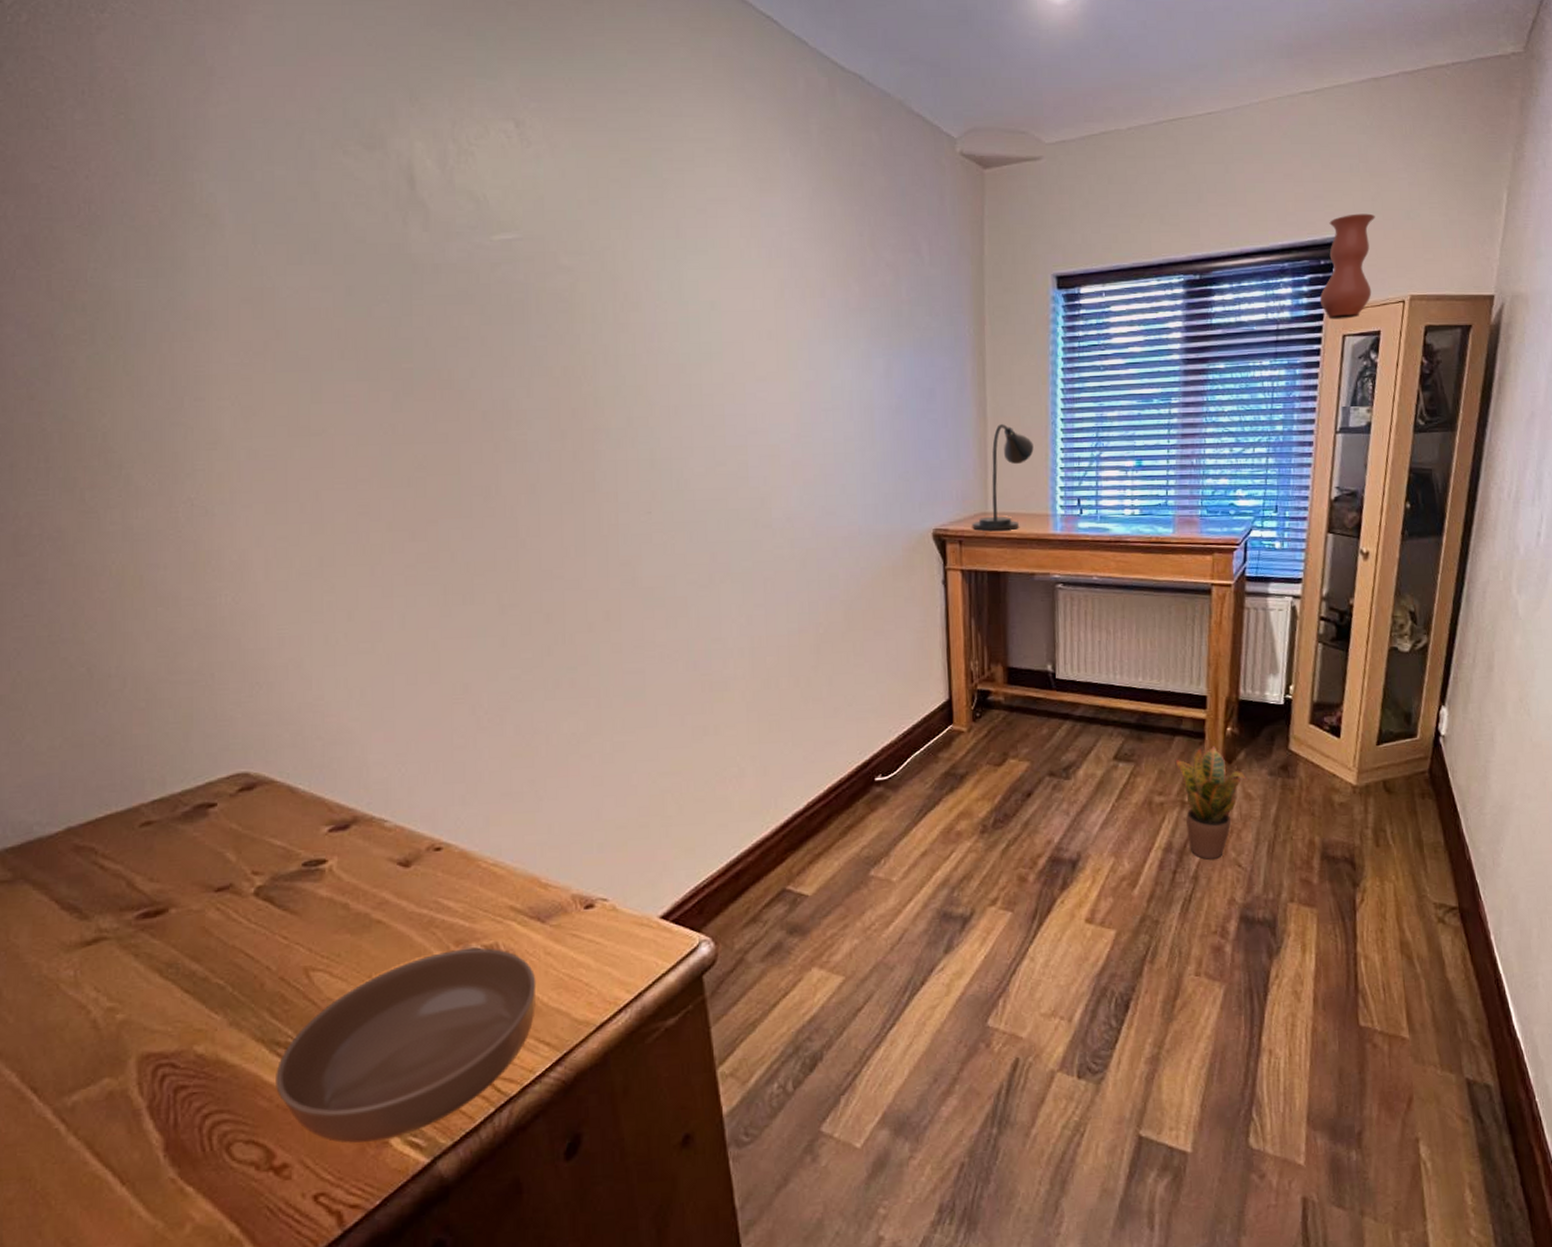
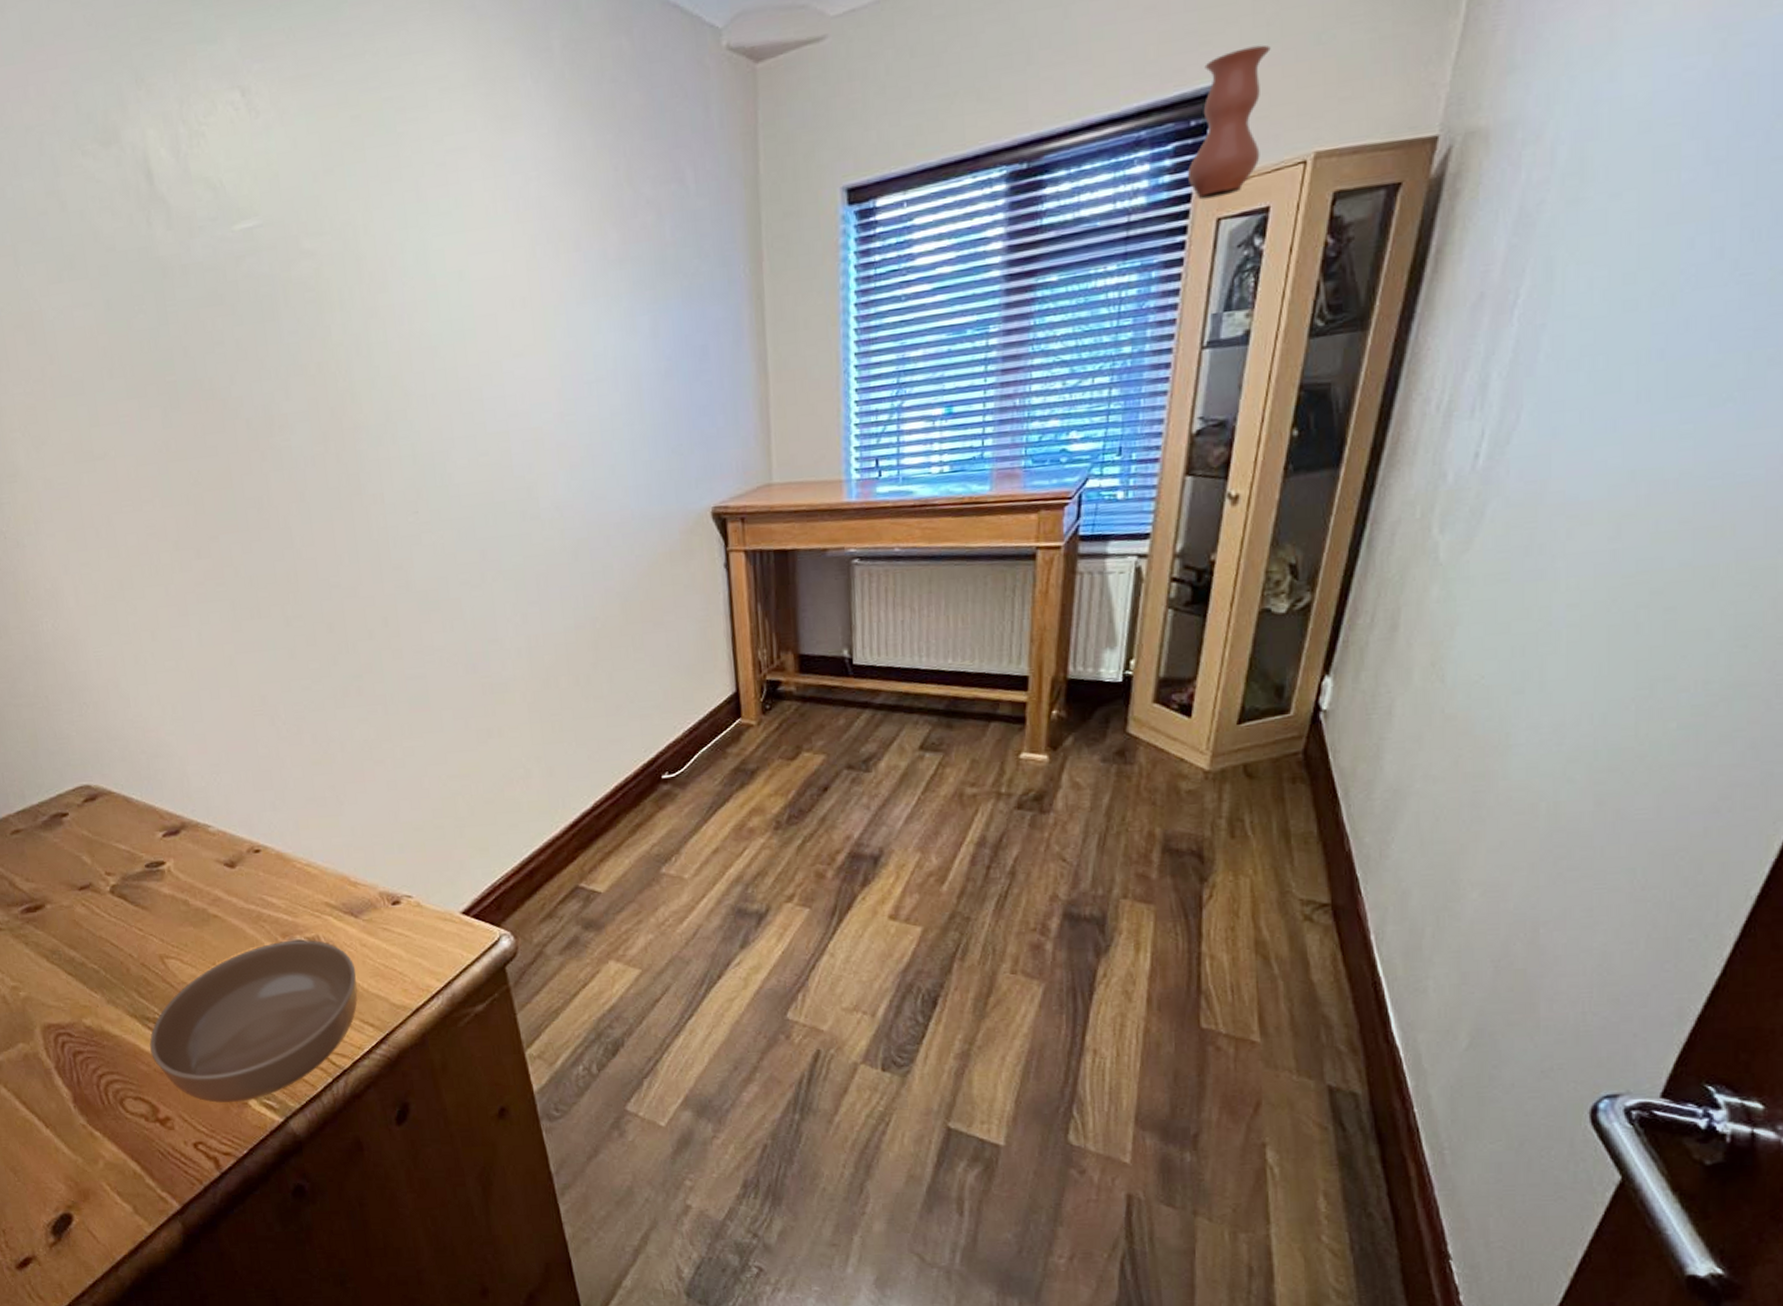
desk lamp: present [972,423,1034,532] -> none [754,378,823,506]
potted plant: present [1175,746,1247,861] -> none [990,731,1074,855]

